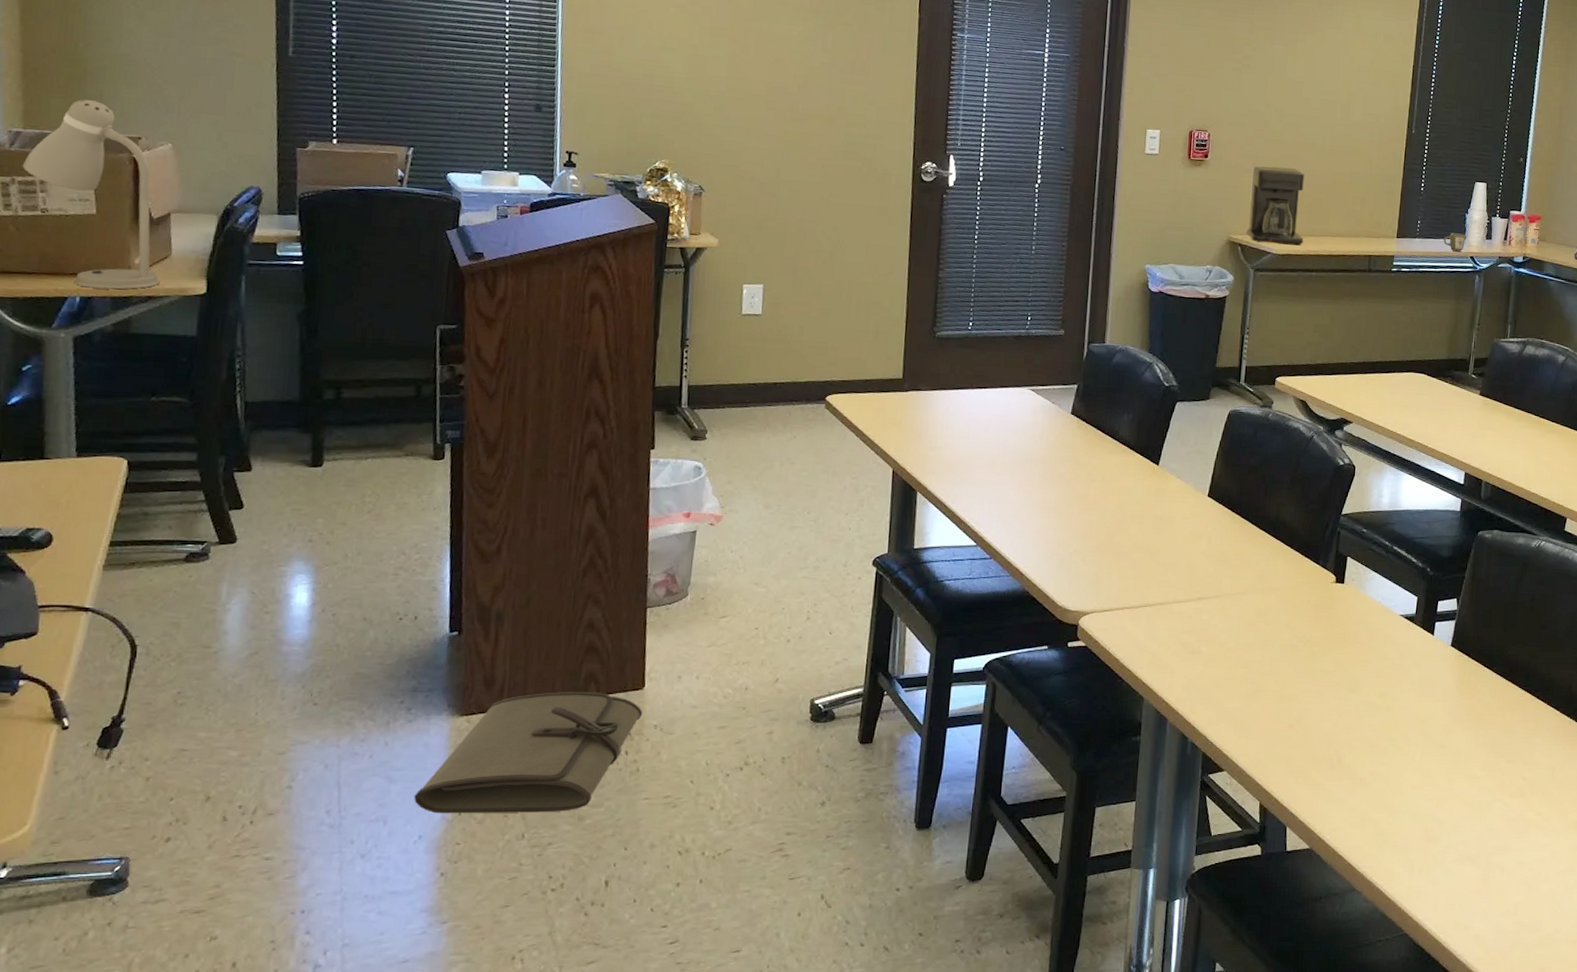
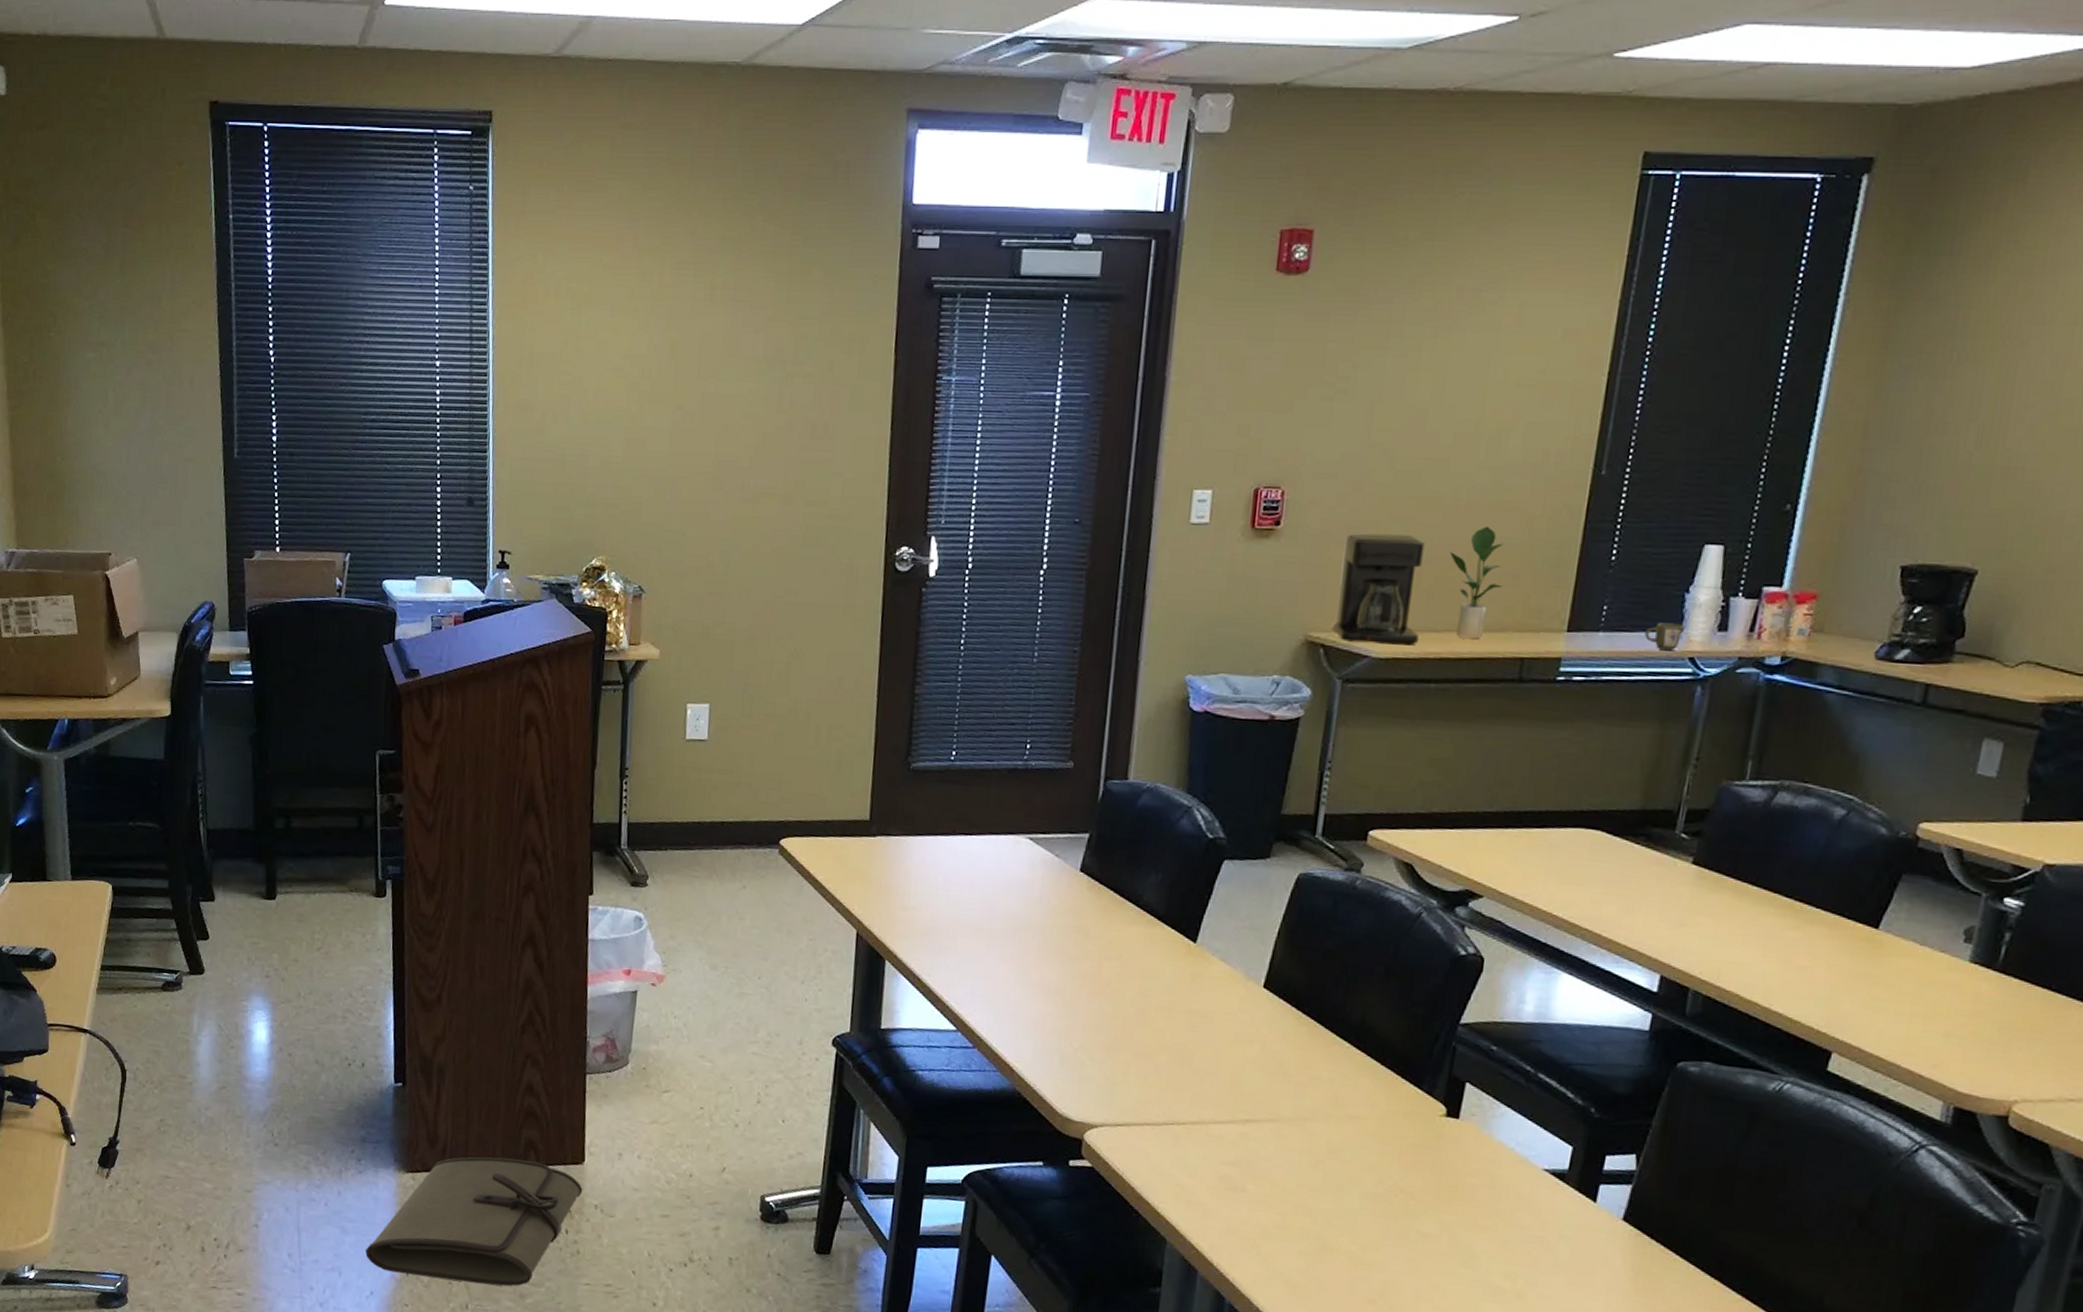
desk lamp: present [22,99,160,290] -> none [17,516,132,712]
potted plant: none [1321,164,1355,242] -> present [1449,526,1503,640]

